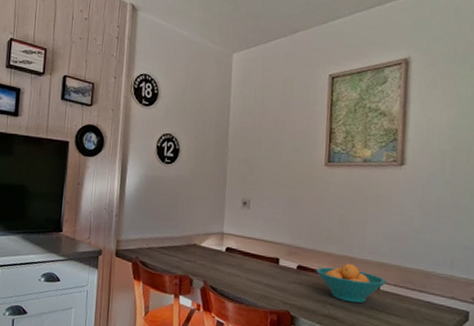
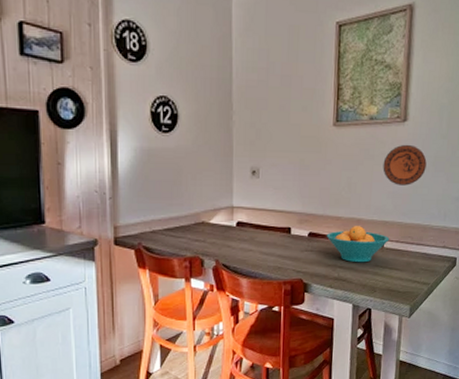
decorative plate: none [378,187,428,229] -> present [383,144,427,186]

